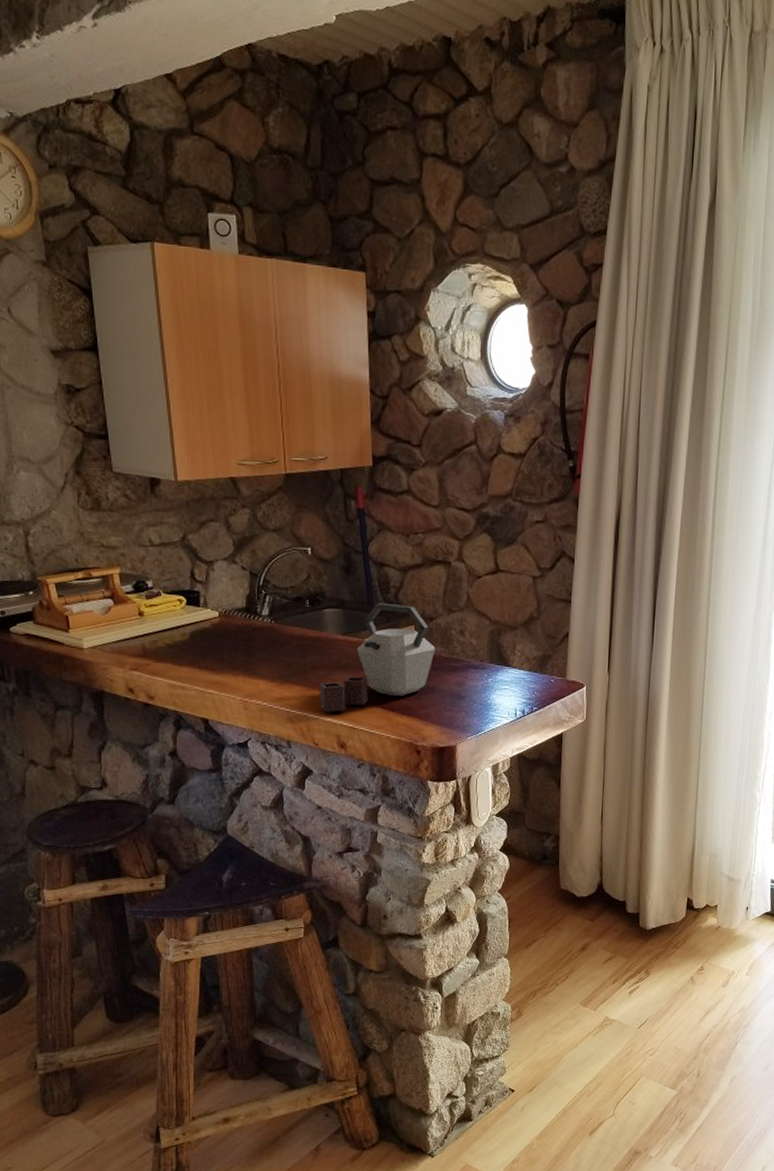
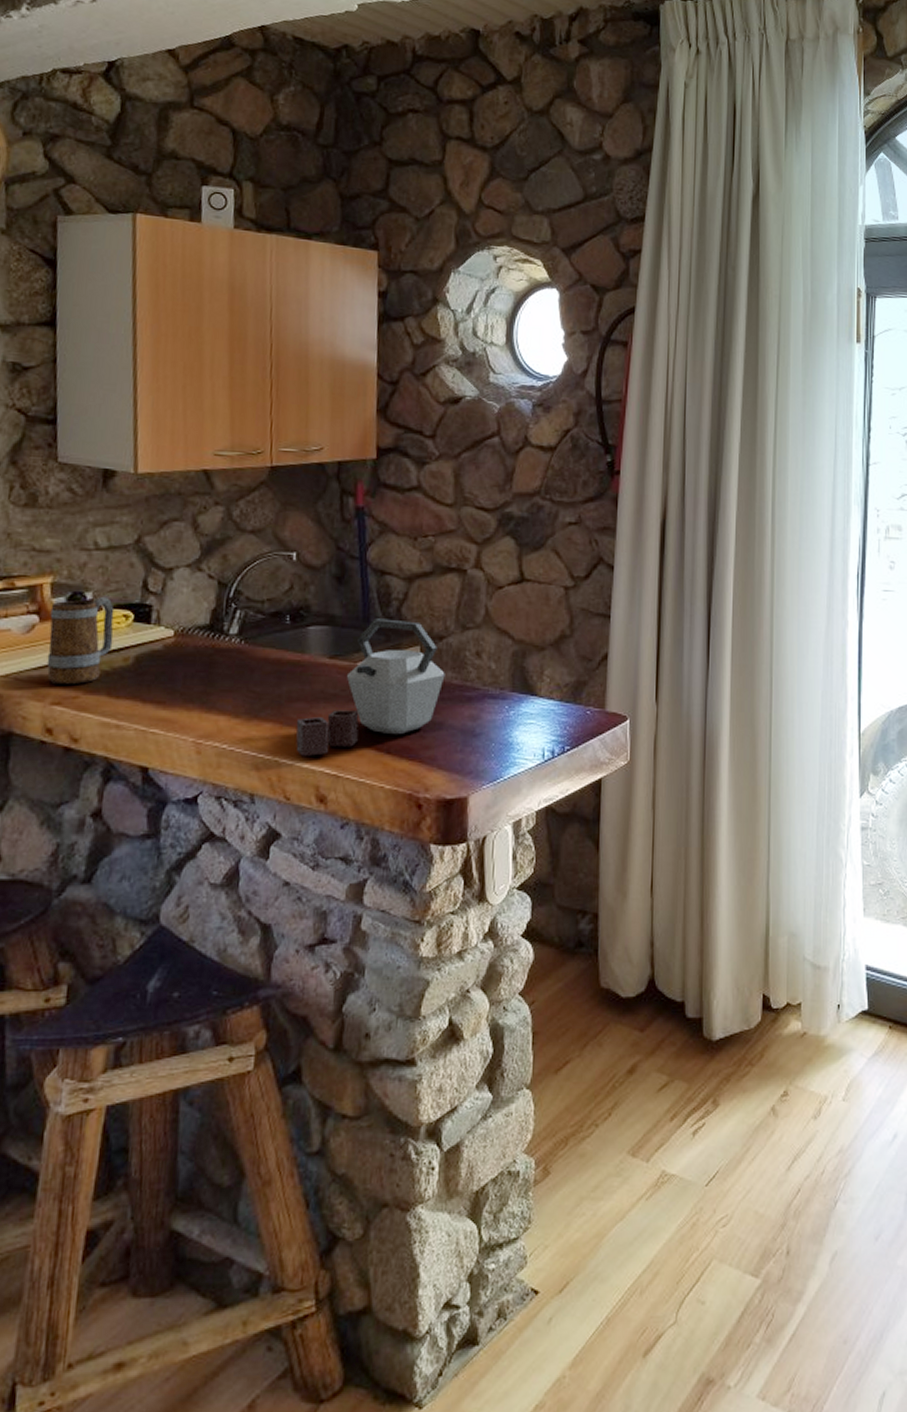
mug: none [121,584,172,654] -> present [46,596,115,684]

